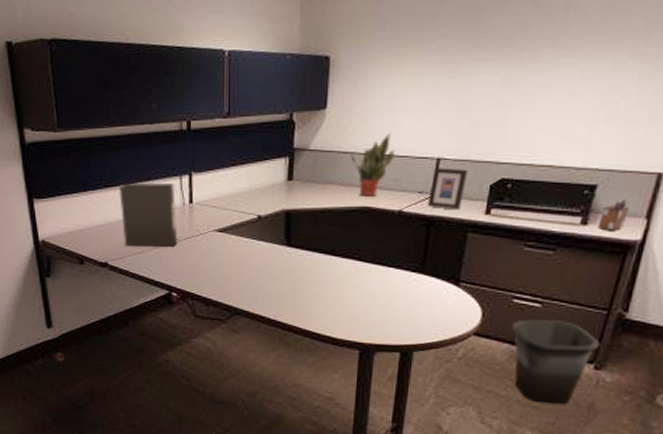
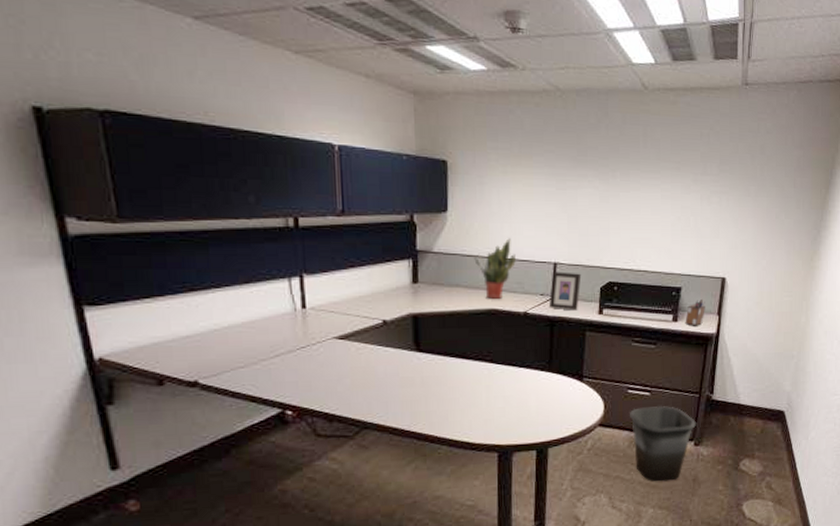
binder: present [119,184,178,248] -> none [210,287,290,360]

